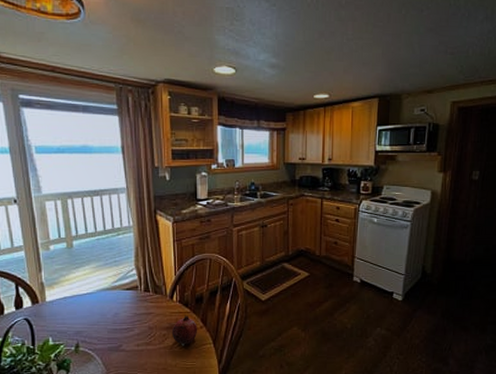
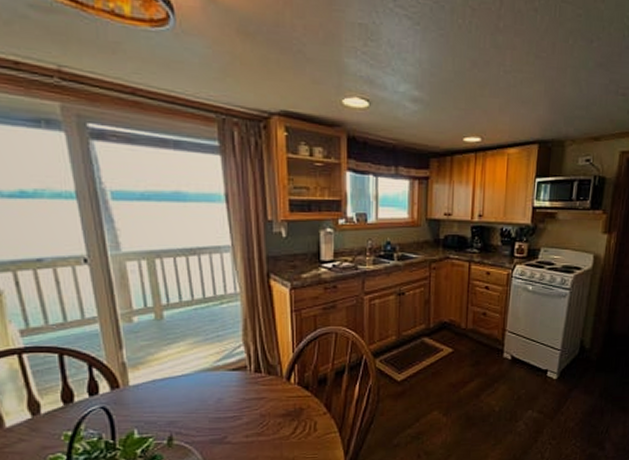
fruit: present [171,314,198,346] -> none [288,399,321,436]

